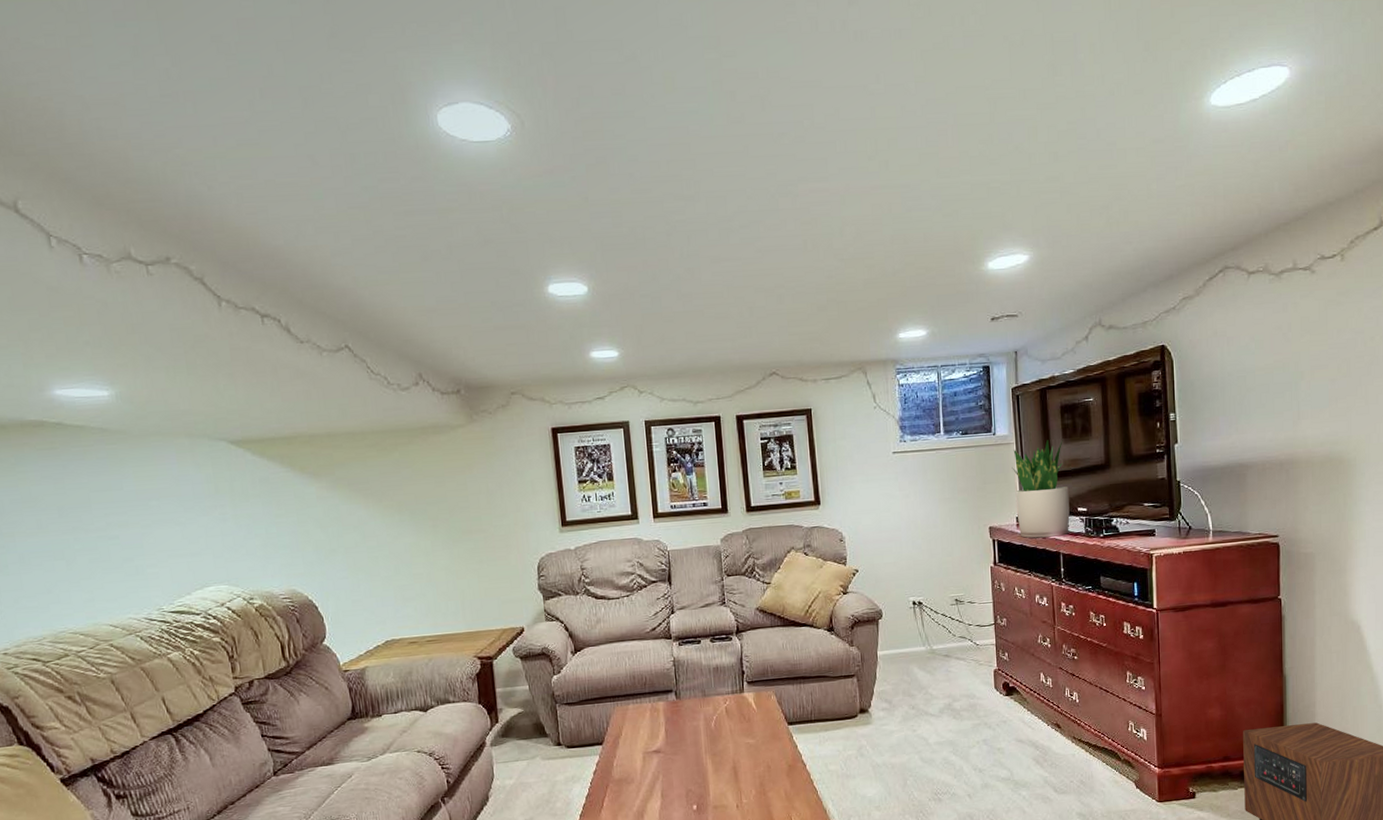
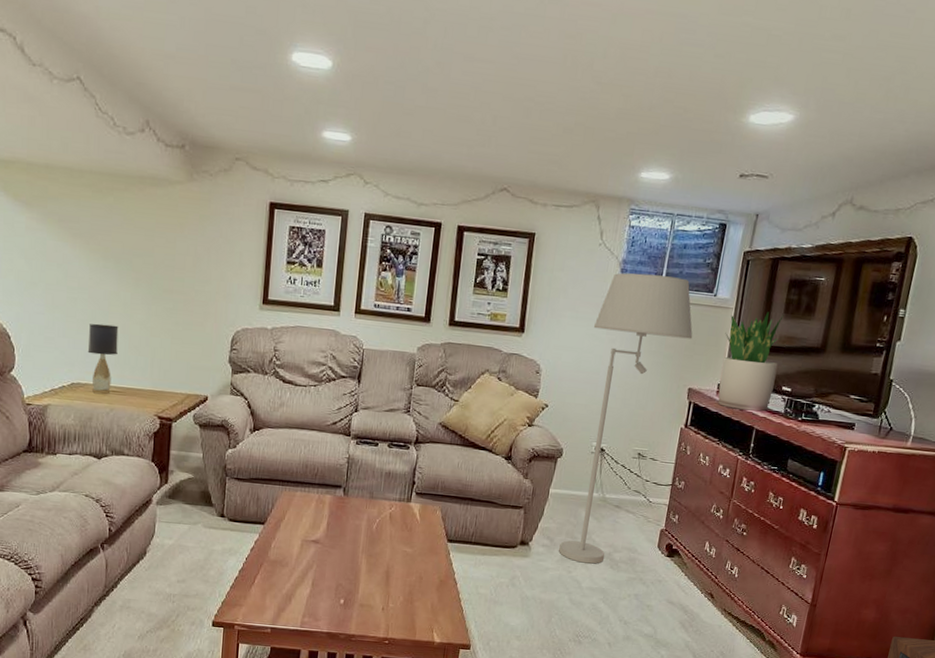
table lamp: none [395,575,427,647] -> present [87,323,119,395]
floor lamp: none [886,424,982,719] -> present [559,272,693,564]

